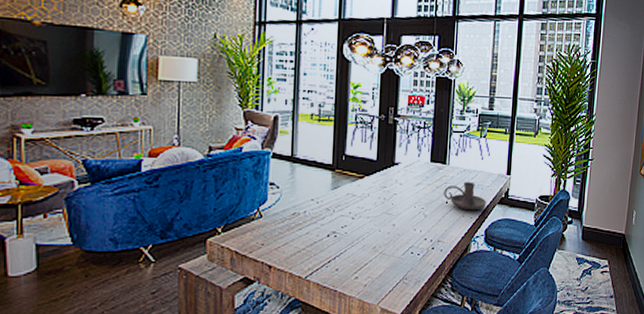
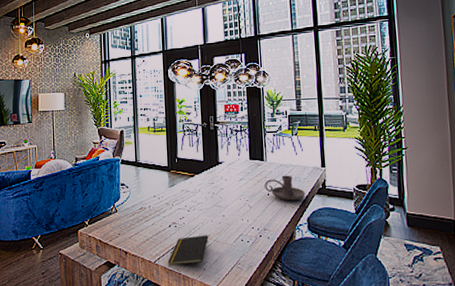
notepad: none [321,246,374,282] -> present [167,235,209,266]

